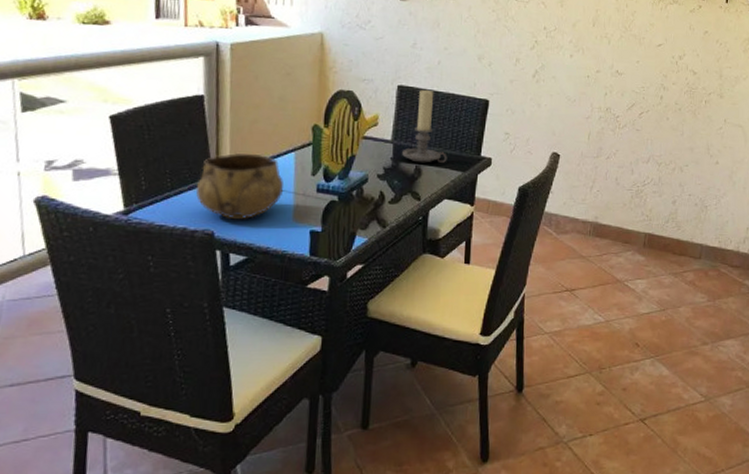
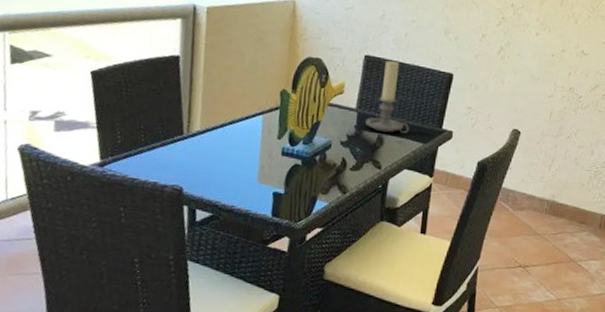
decorative bowl: present [195,152,285,220] -> none [167,112,251,177]

